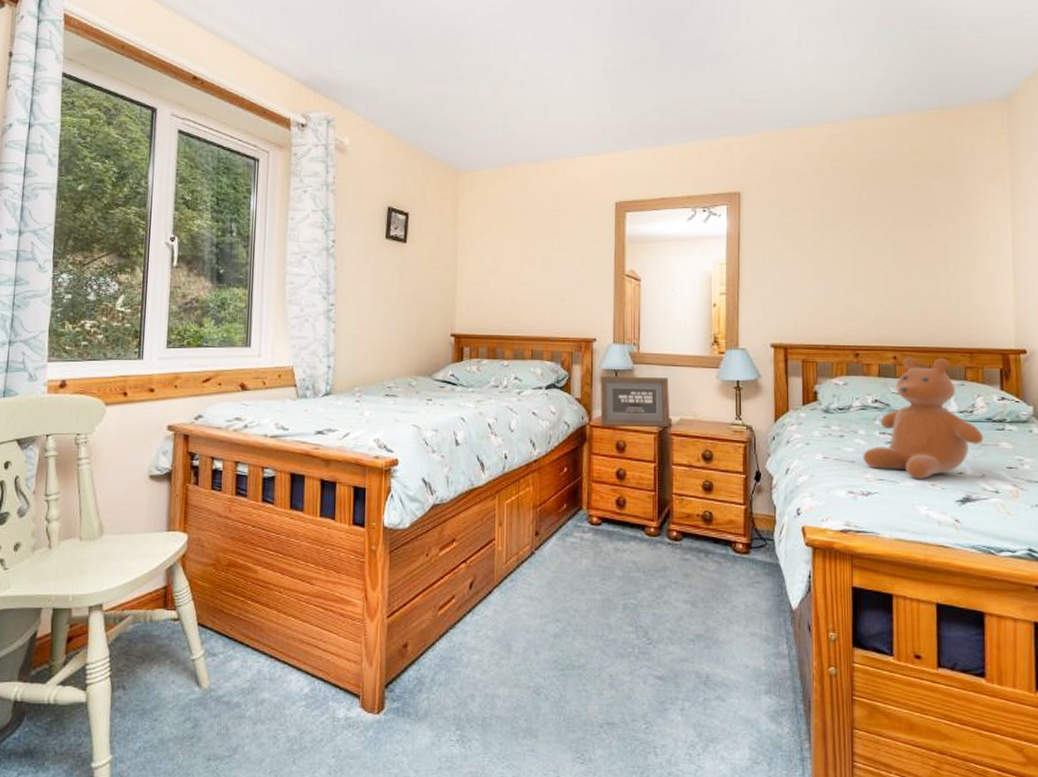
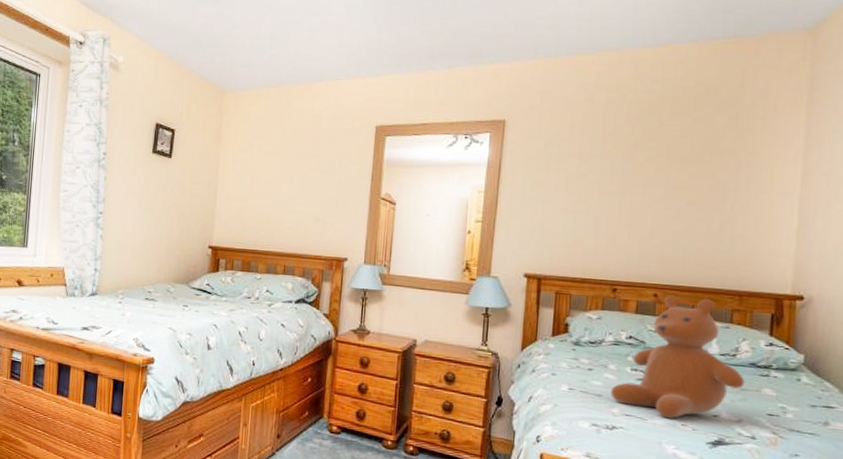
picture frame: present [600,375,670,428] -> none [346,294,417,349]

